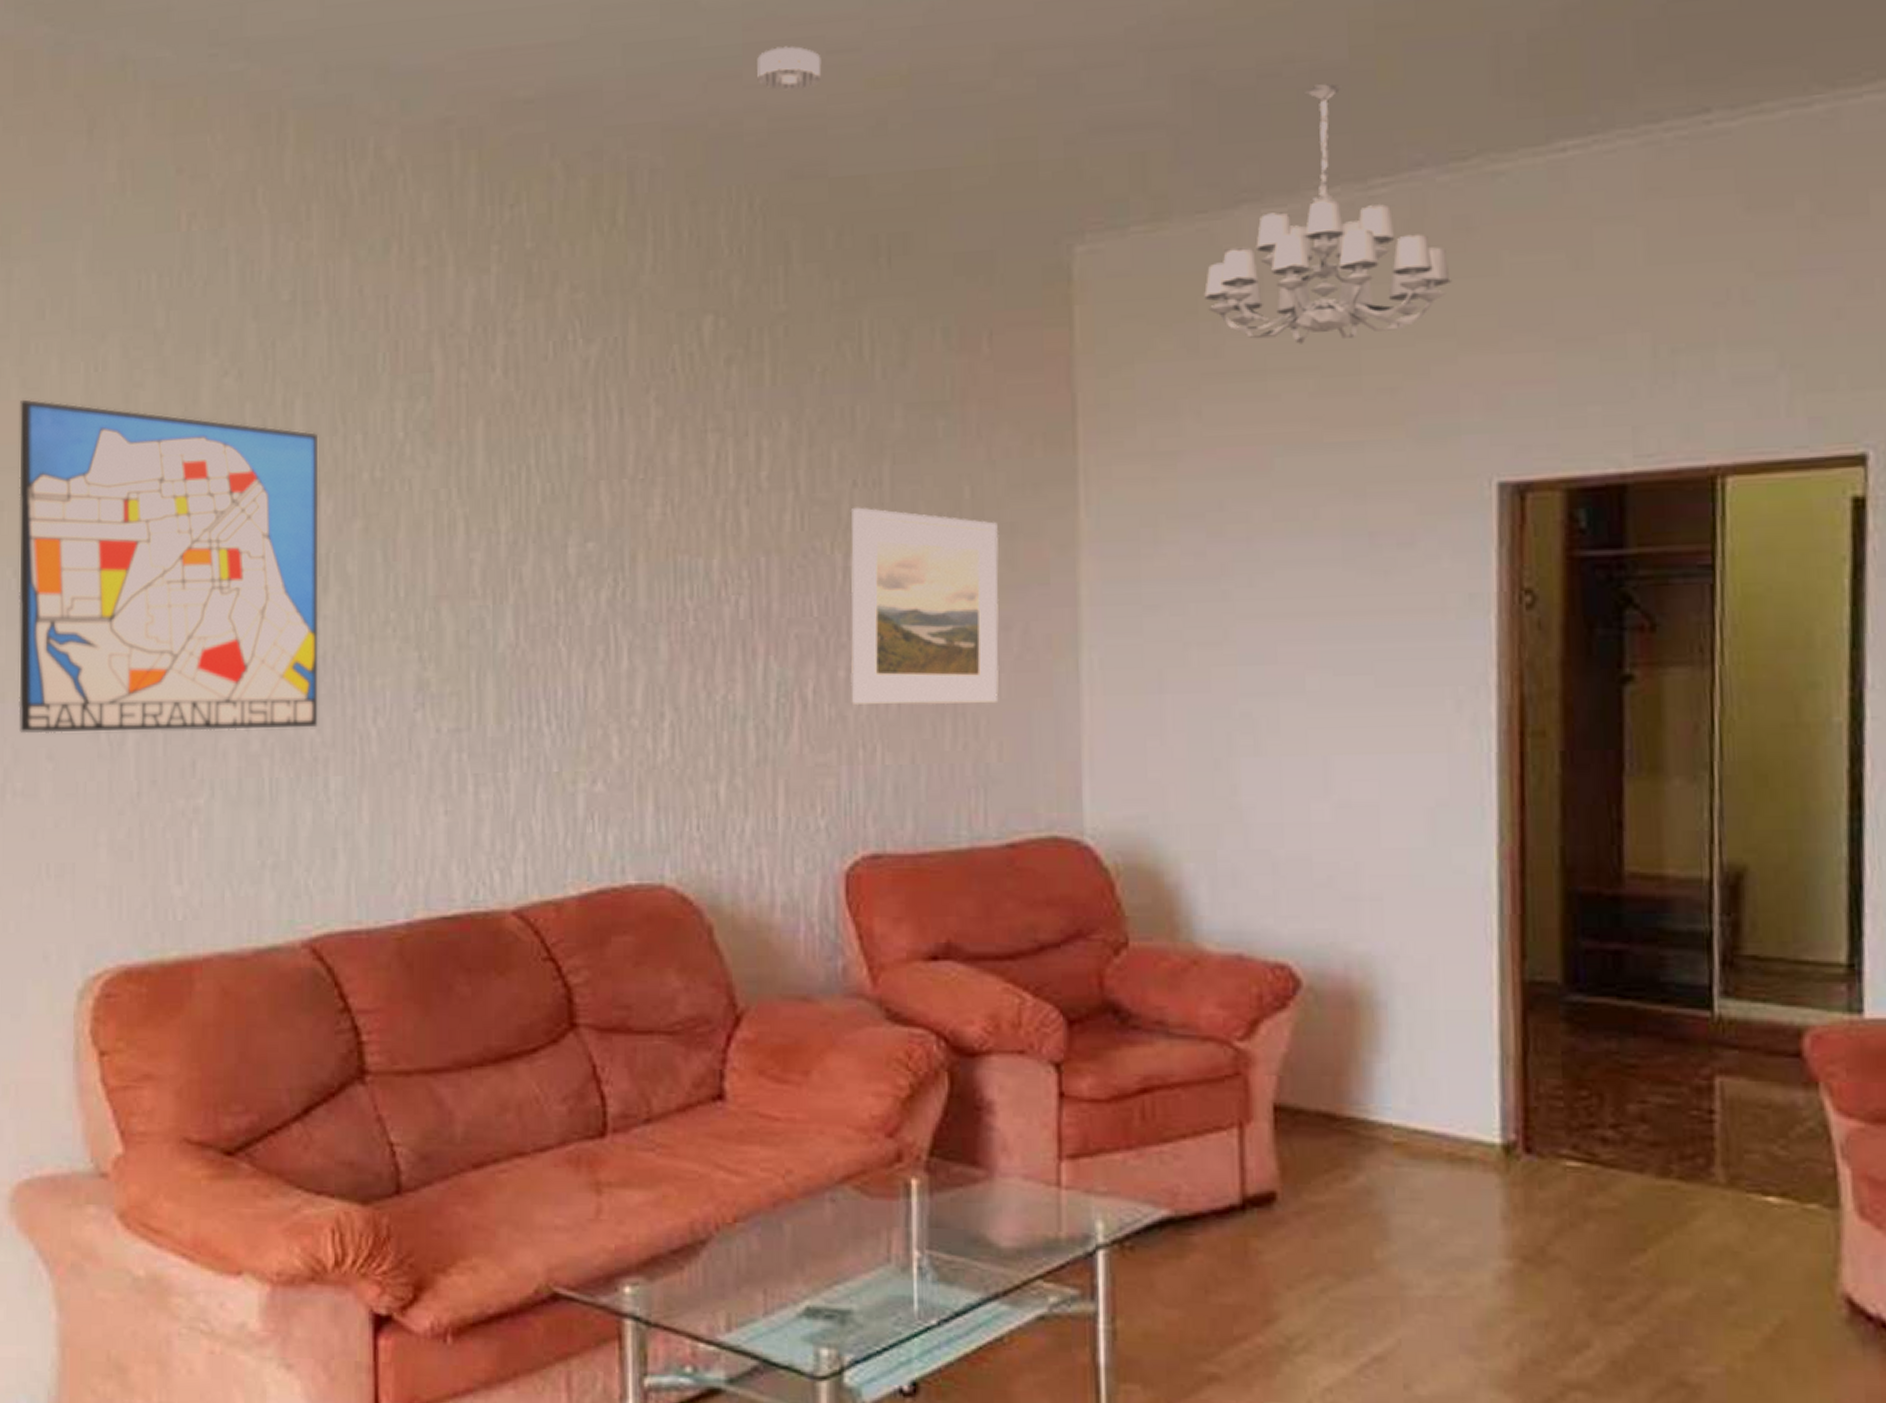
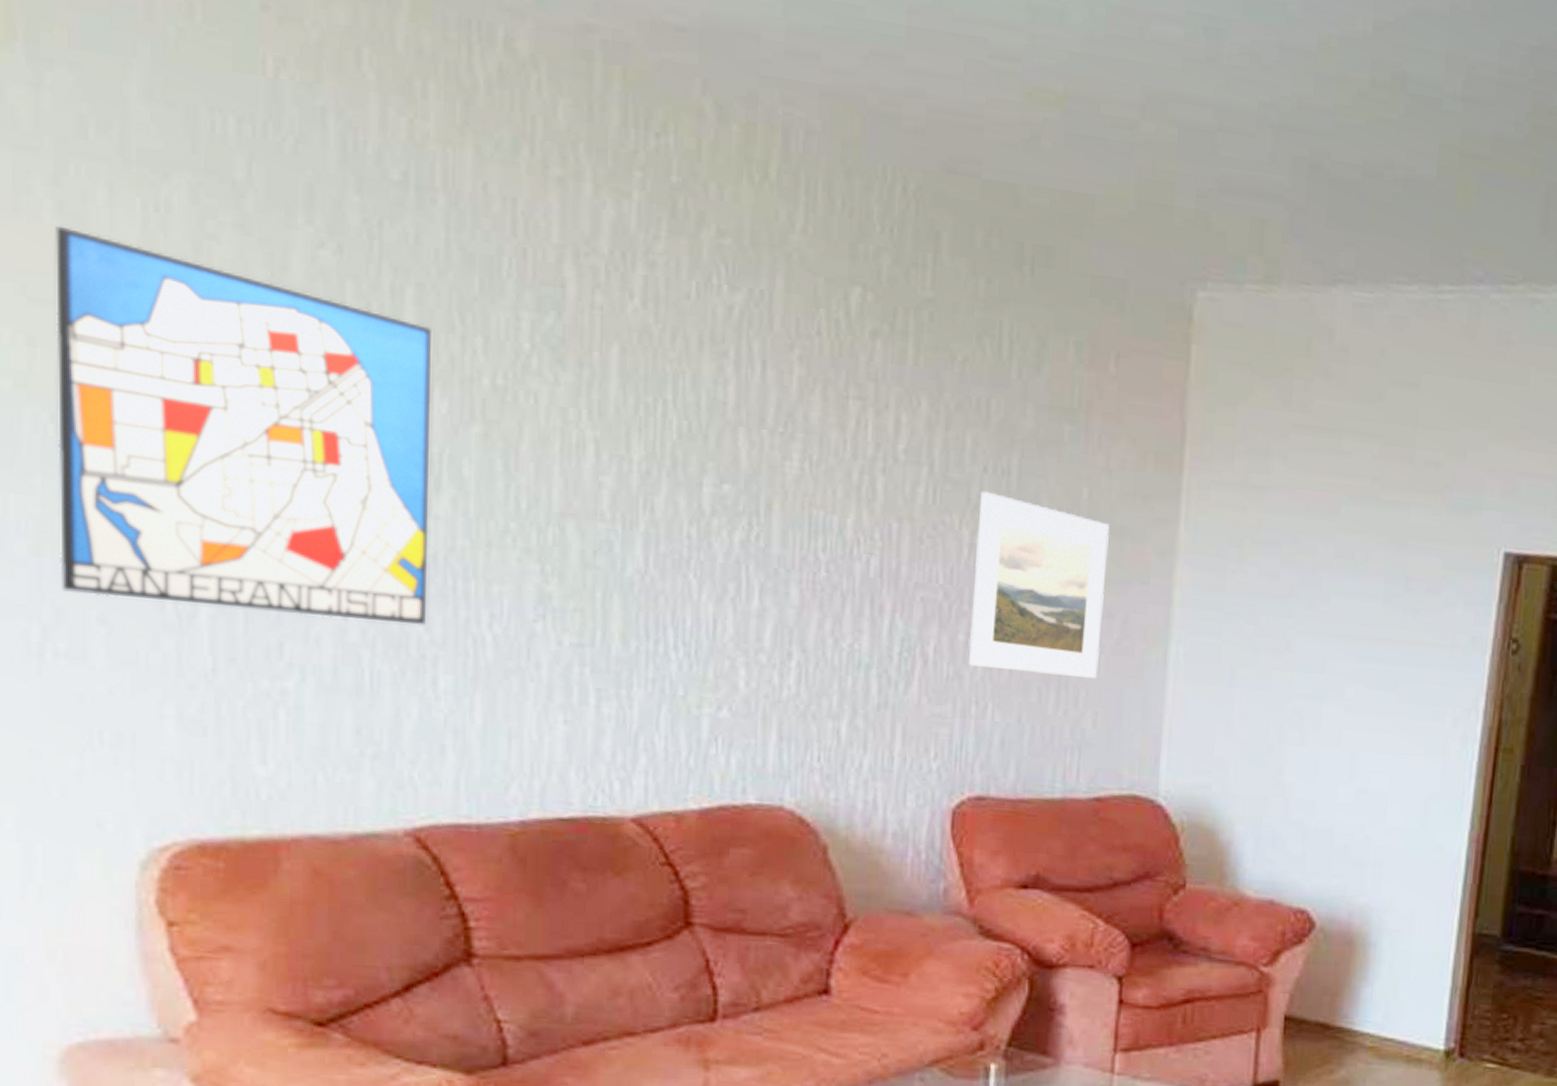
smoke detector: present [757,46,822,91] -> none [919,38,983,87]
chandelier: present [1204,83,1453,344] -> none [1300,193,1492,416]

